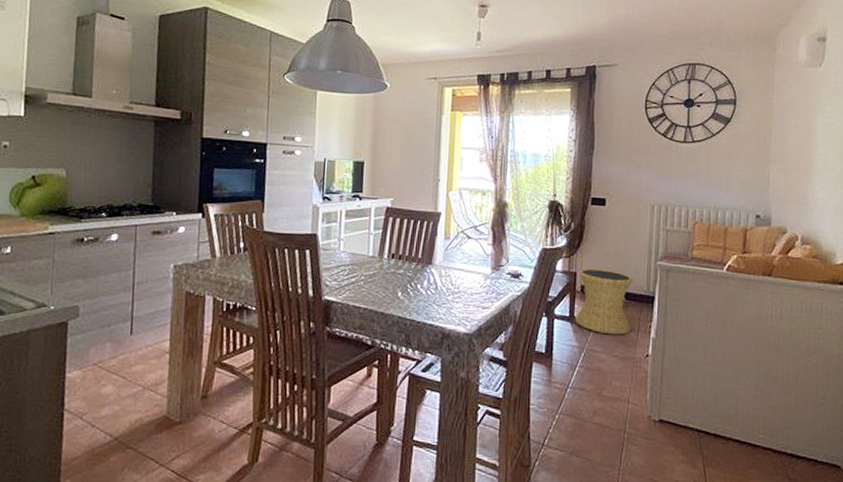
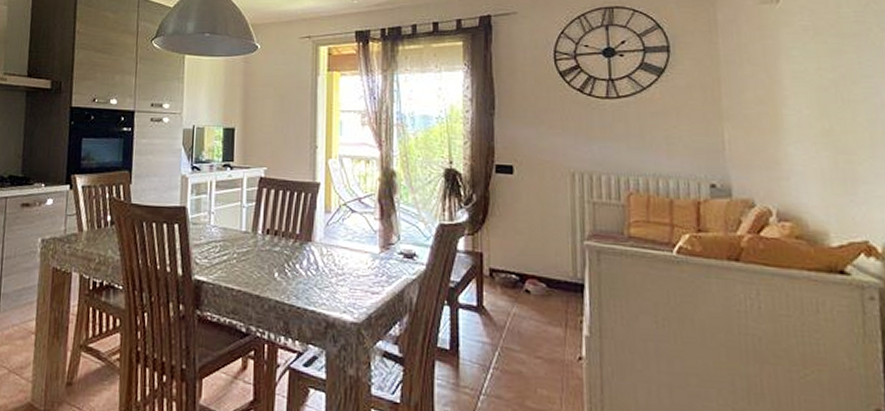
side table: present [574,268,634,335] -> none [484,248,557,331]

